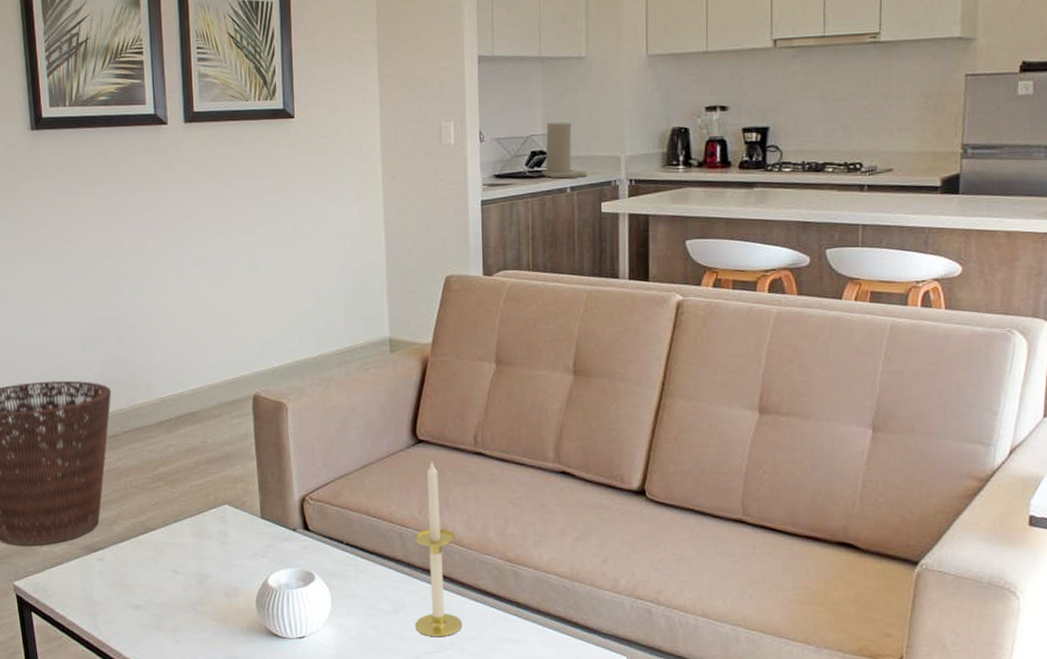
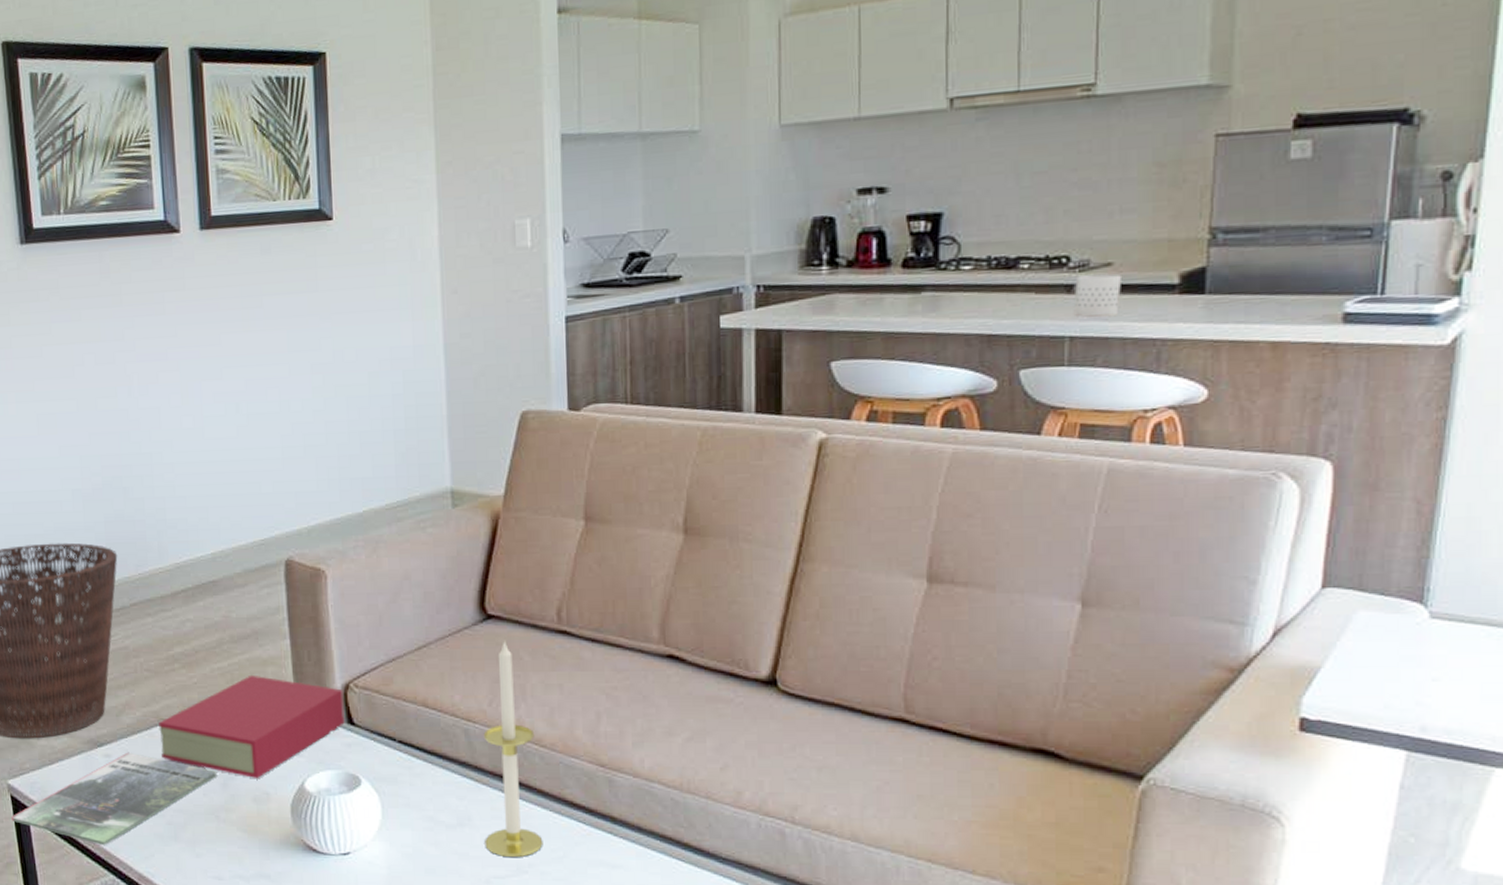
magazine: none [16,556,195,636] -> present [11,752,218,846]
book: none [145,490,302,576] -> present [159,674,345,778]
paper towel: present [541,121,587,179] -> none [642,214,701,287]
mug: none [865,177,900,211] -> present [1073,274,1123,318]

